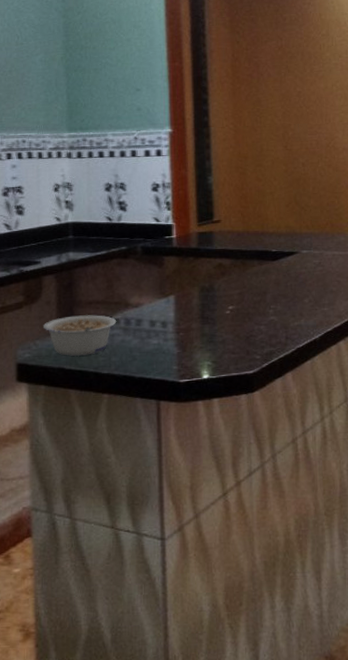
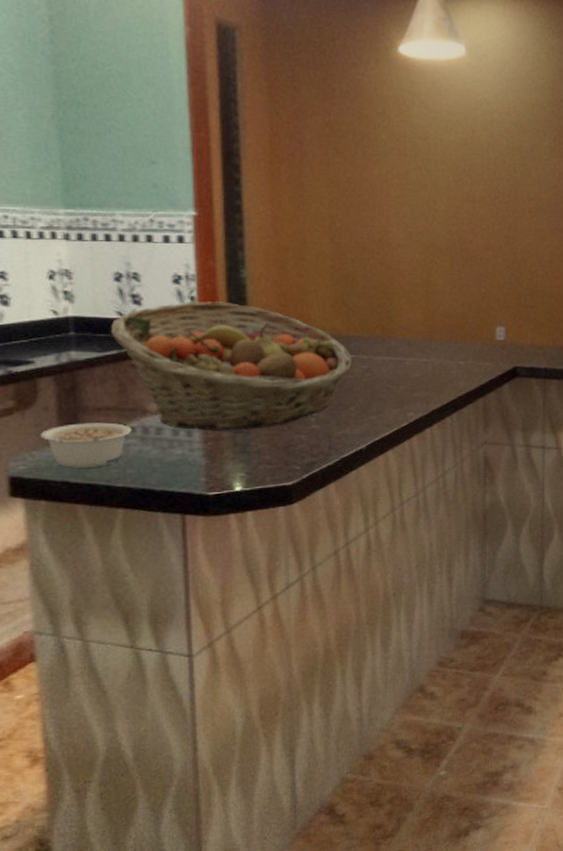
fruit basket: none [102,205,306,323] -> present [111,302,353,431]

